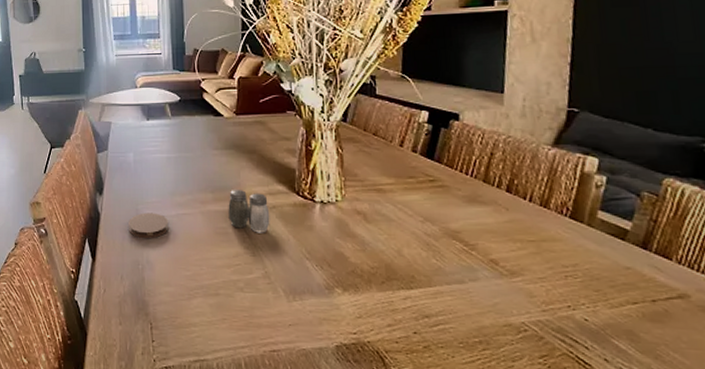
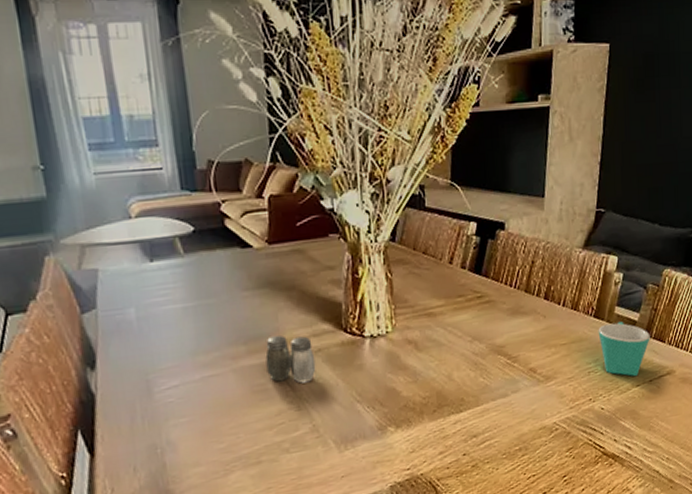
coaster: present [129,212,169,239] -> none [137,380,193,416]
mug: none [576,226,650,291] -> present [598,321,650,376]

